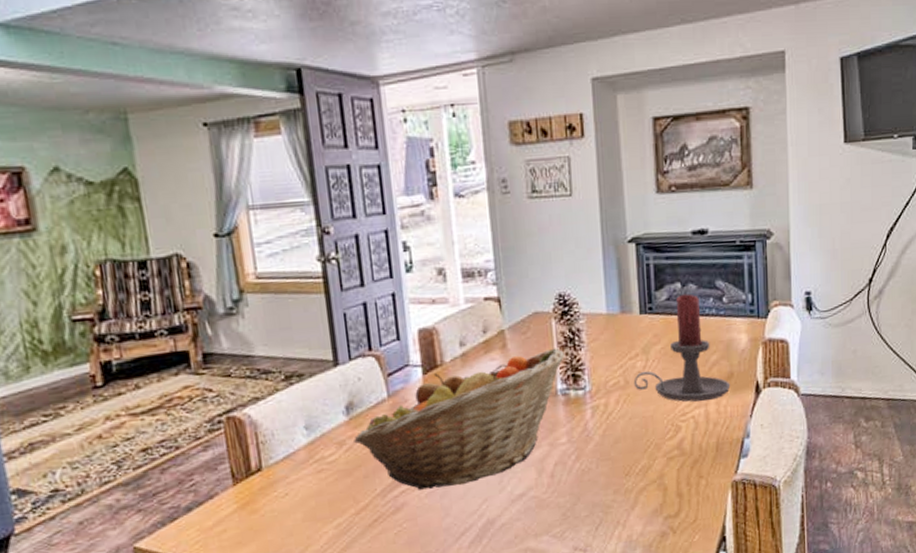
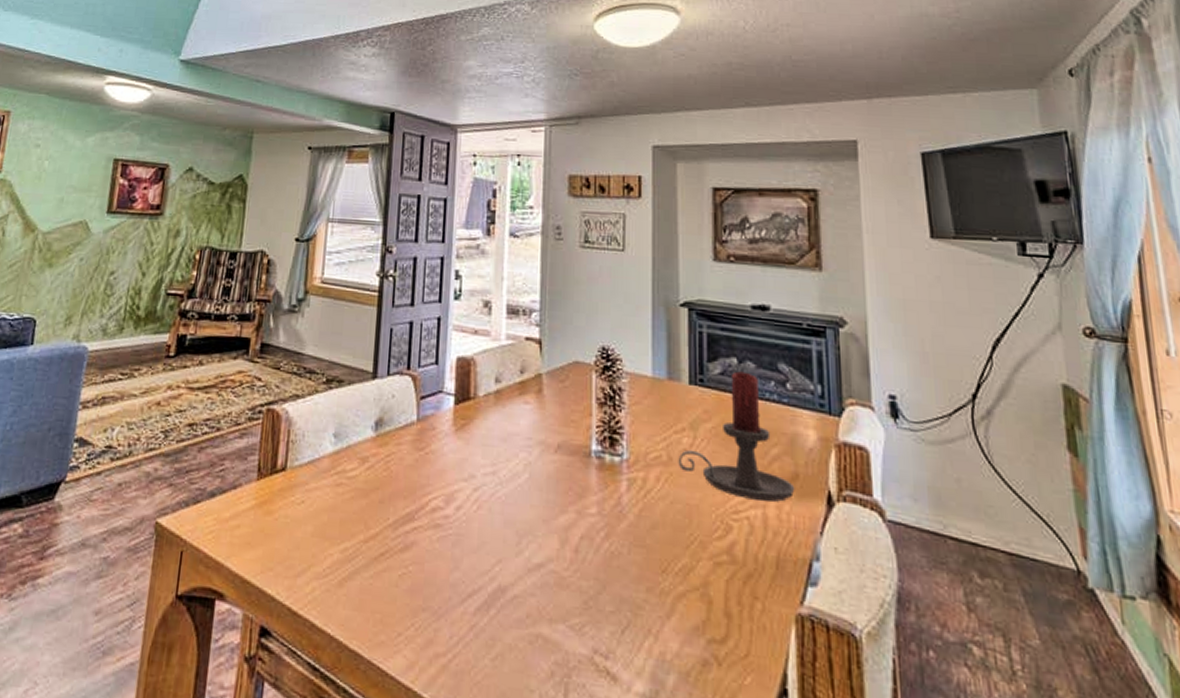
fruit basket: present [354,348,565,490] -> none [376,403,603,537]

